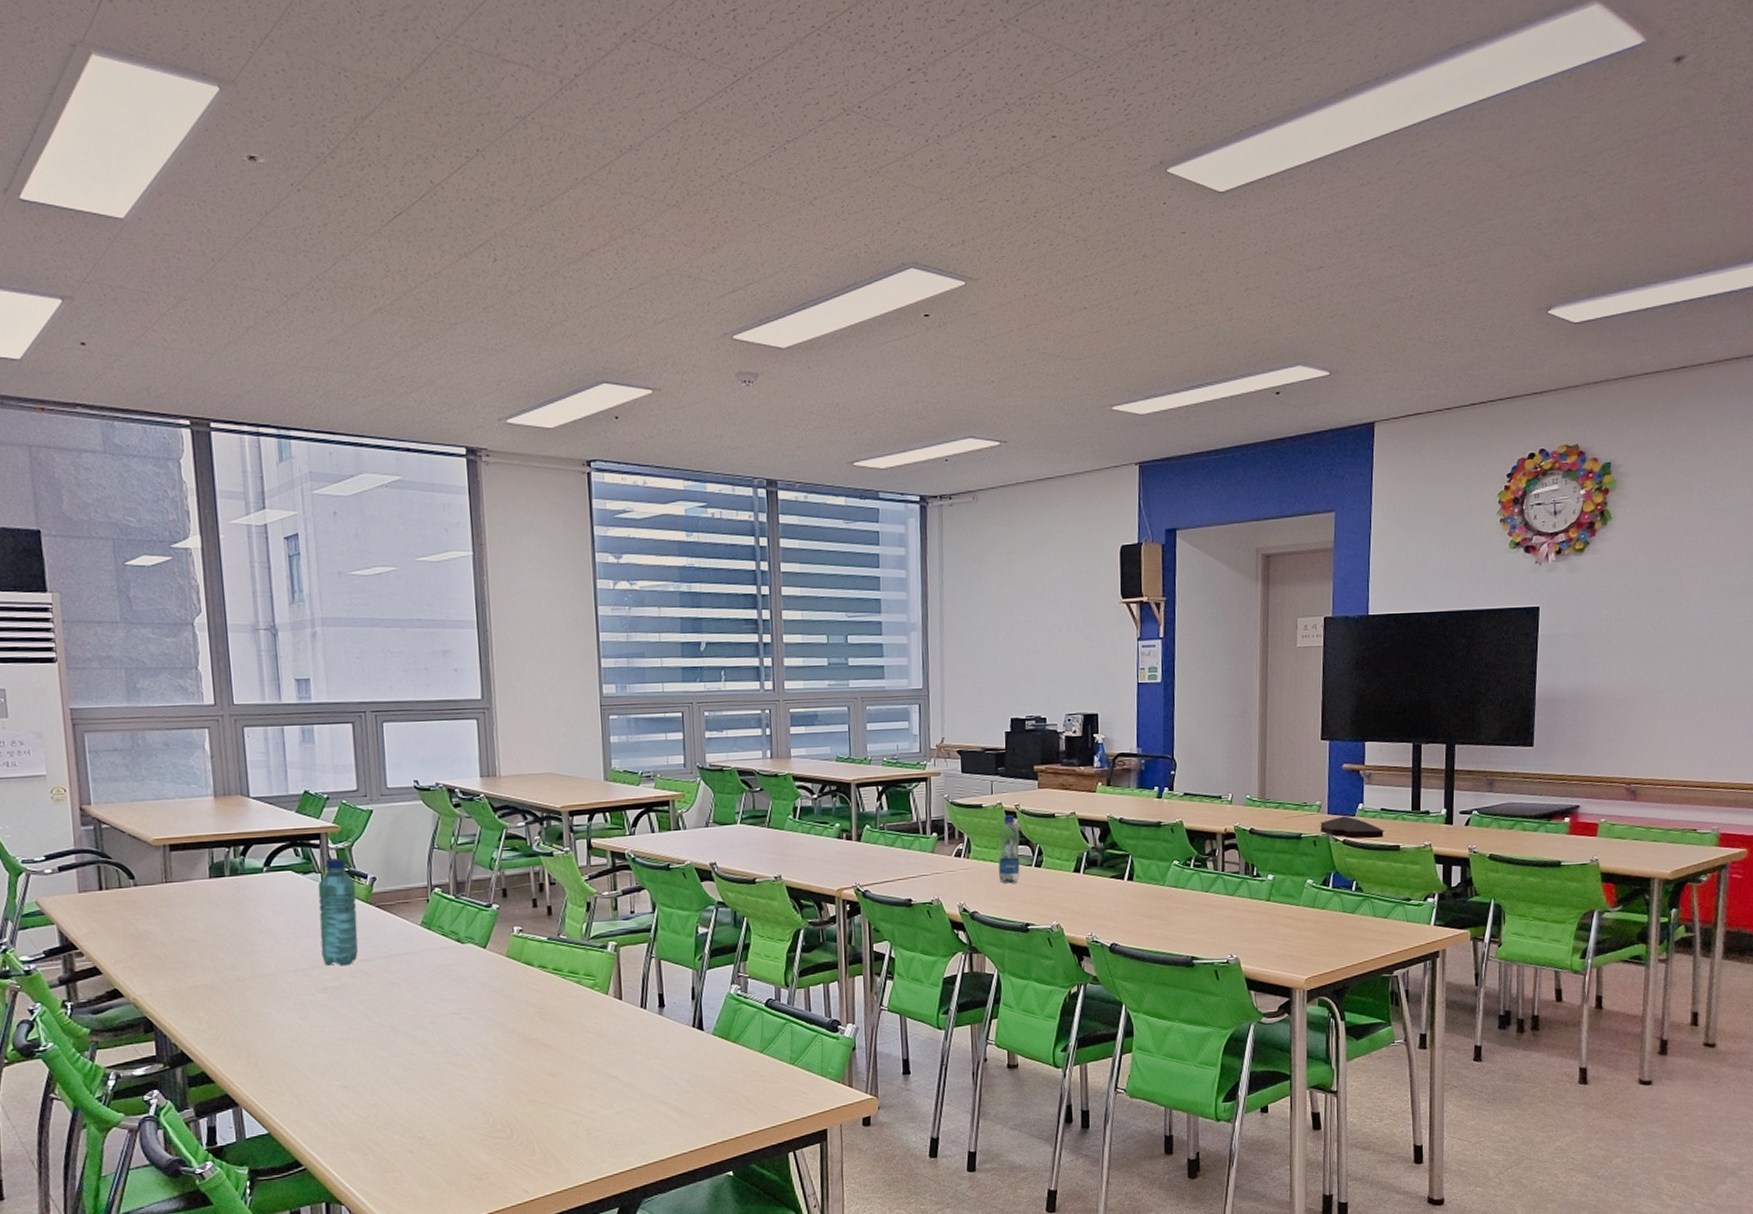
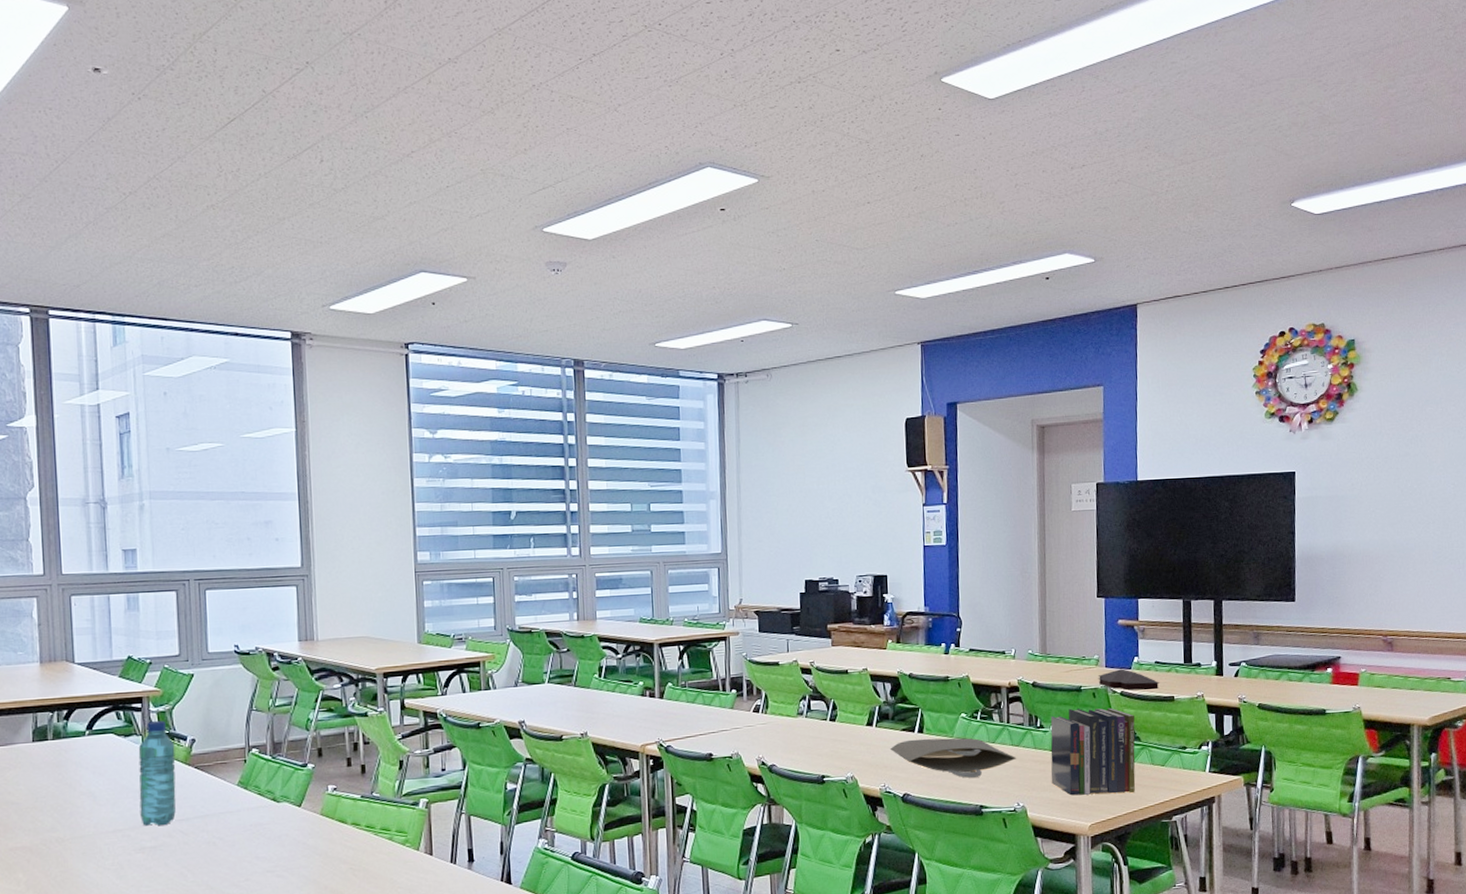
bottle: present [998,814,1020,884] -> none [795,671,816,738]
tote bag: none [1097,886,1232,928] -> present [889,738,1017,778]
books: none [1266,856,1357,948] -> present [1050,708,1136,795]

